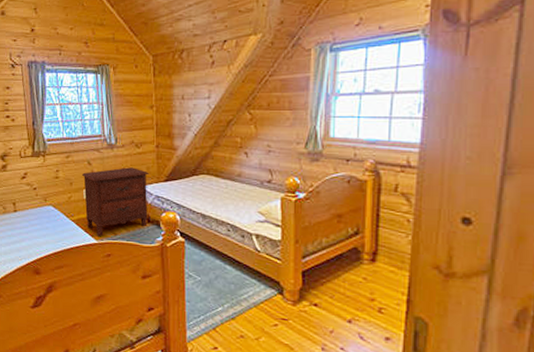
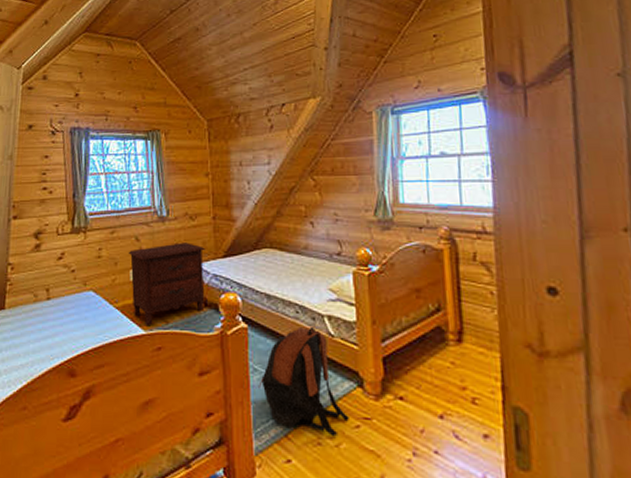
backpack: none [192,243,269,332] -> present [258,326,349,437]

